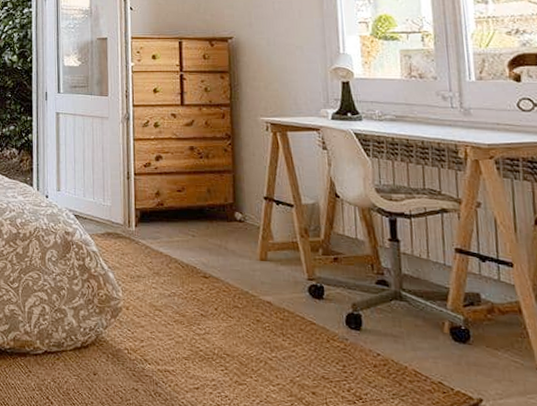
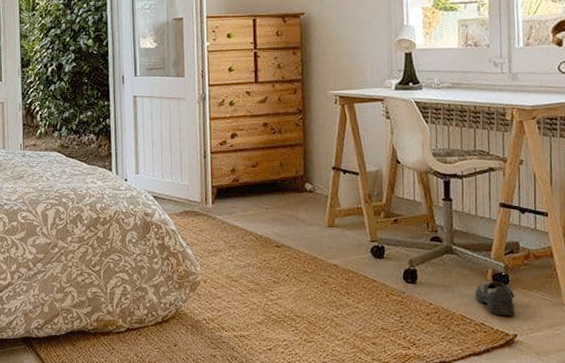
shoe: none [429,336,479,377] -> present [474,282,515,316]

